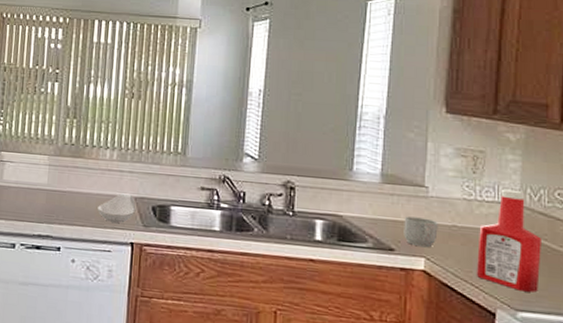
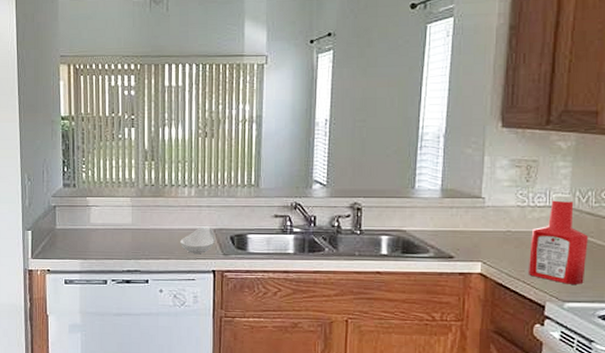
mug: present [404,216,438,248] -> none [462,226,494,253]

